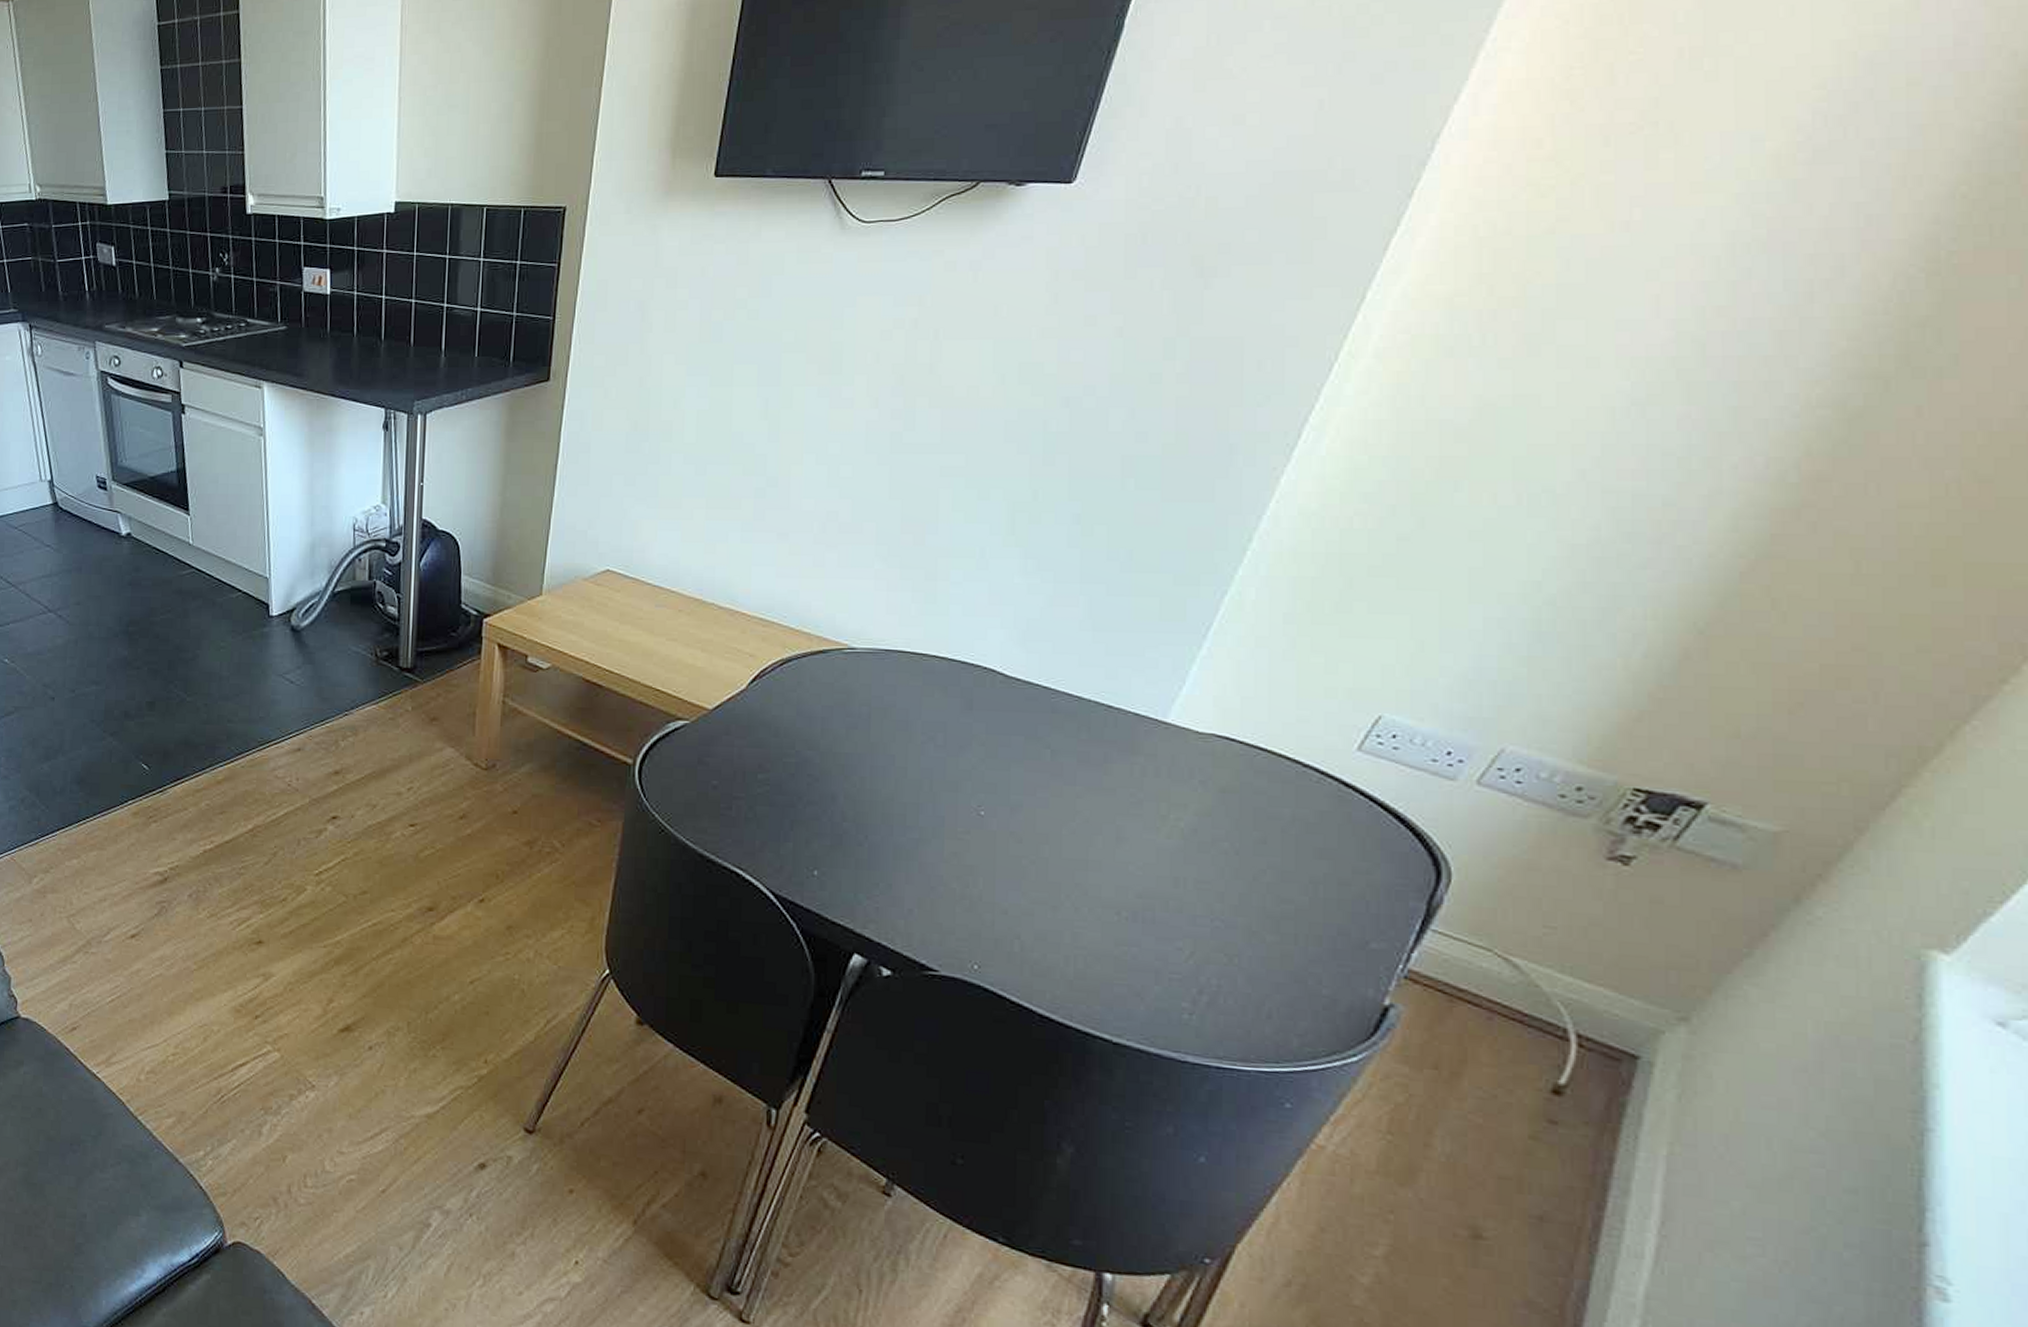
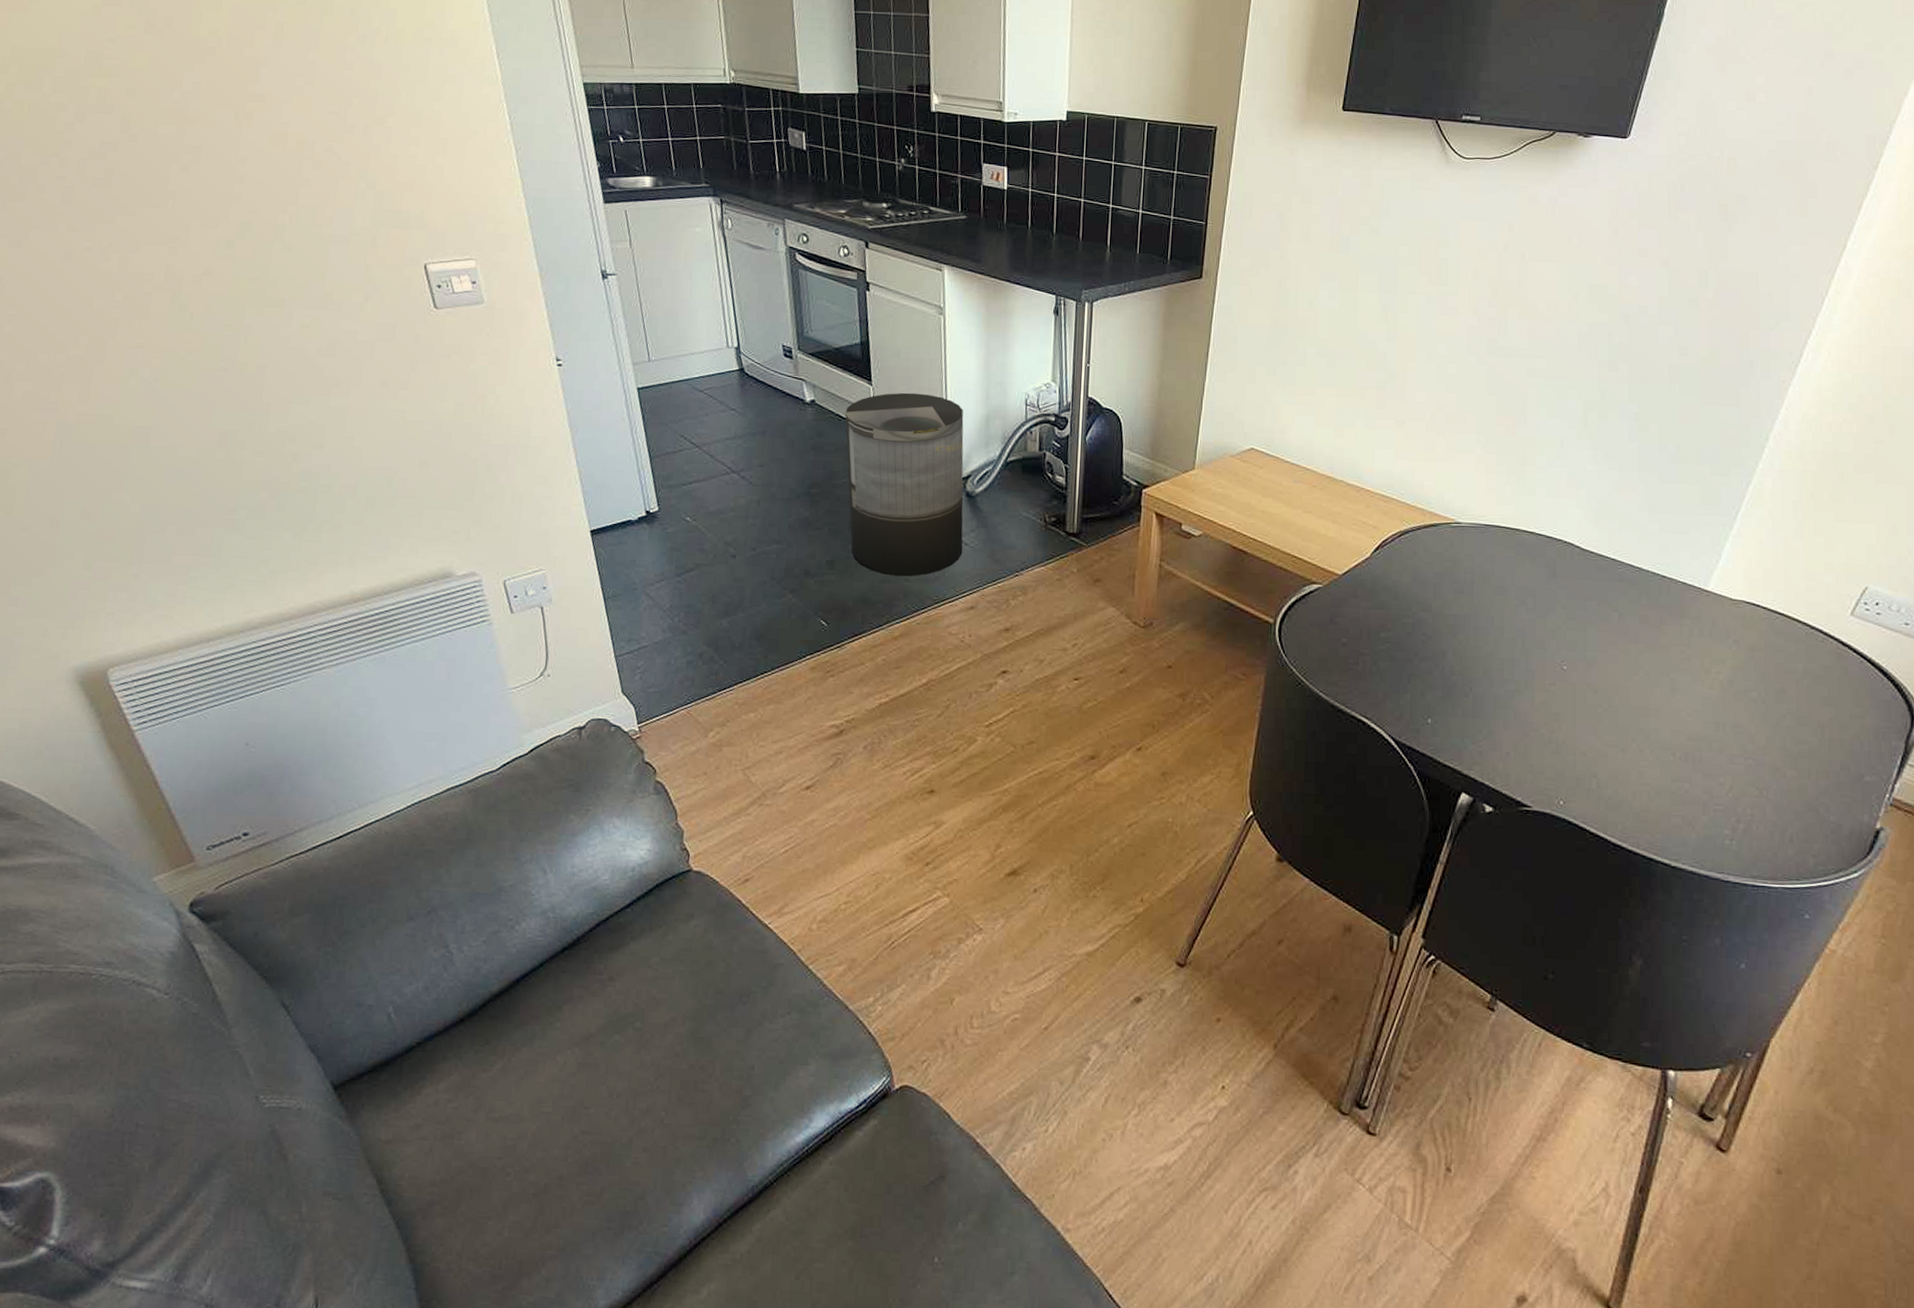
trash can: none [162,521,289,717] -> present [845,392,964,577]

